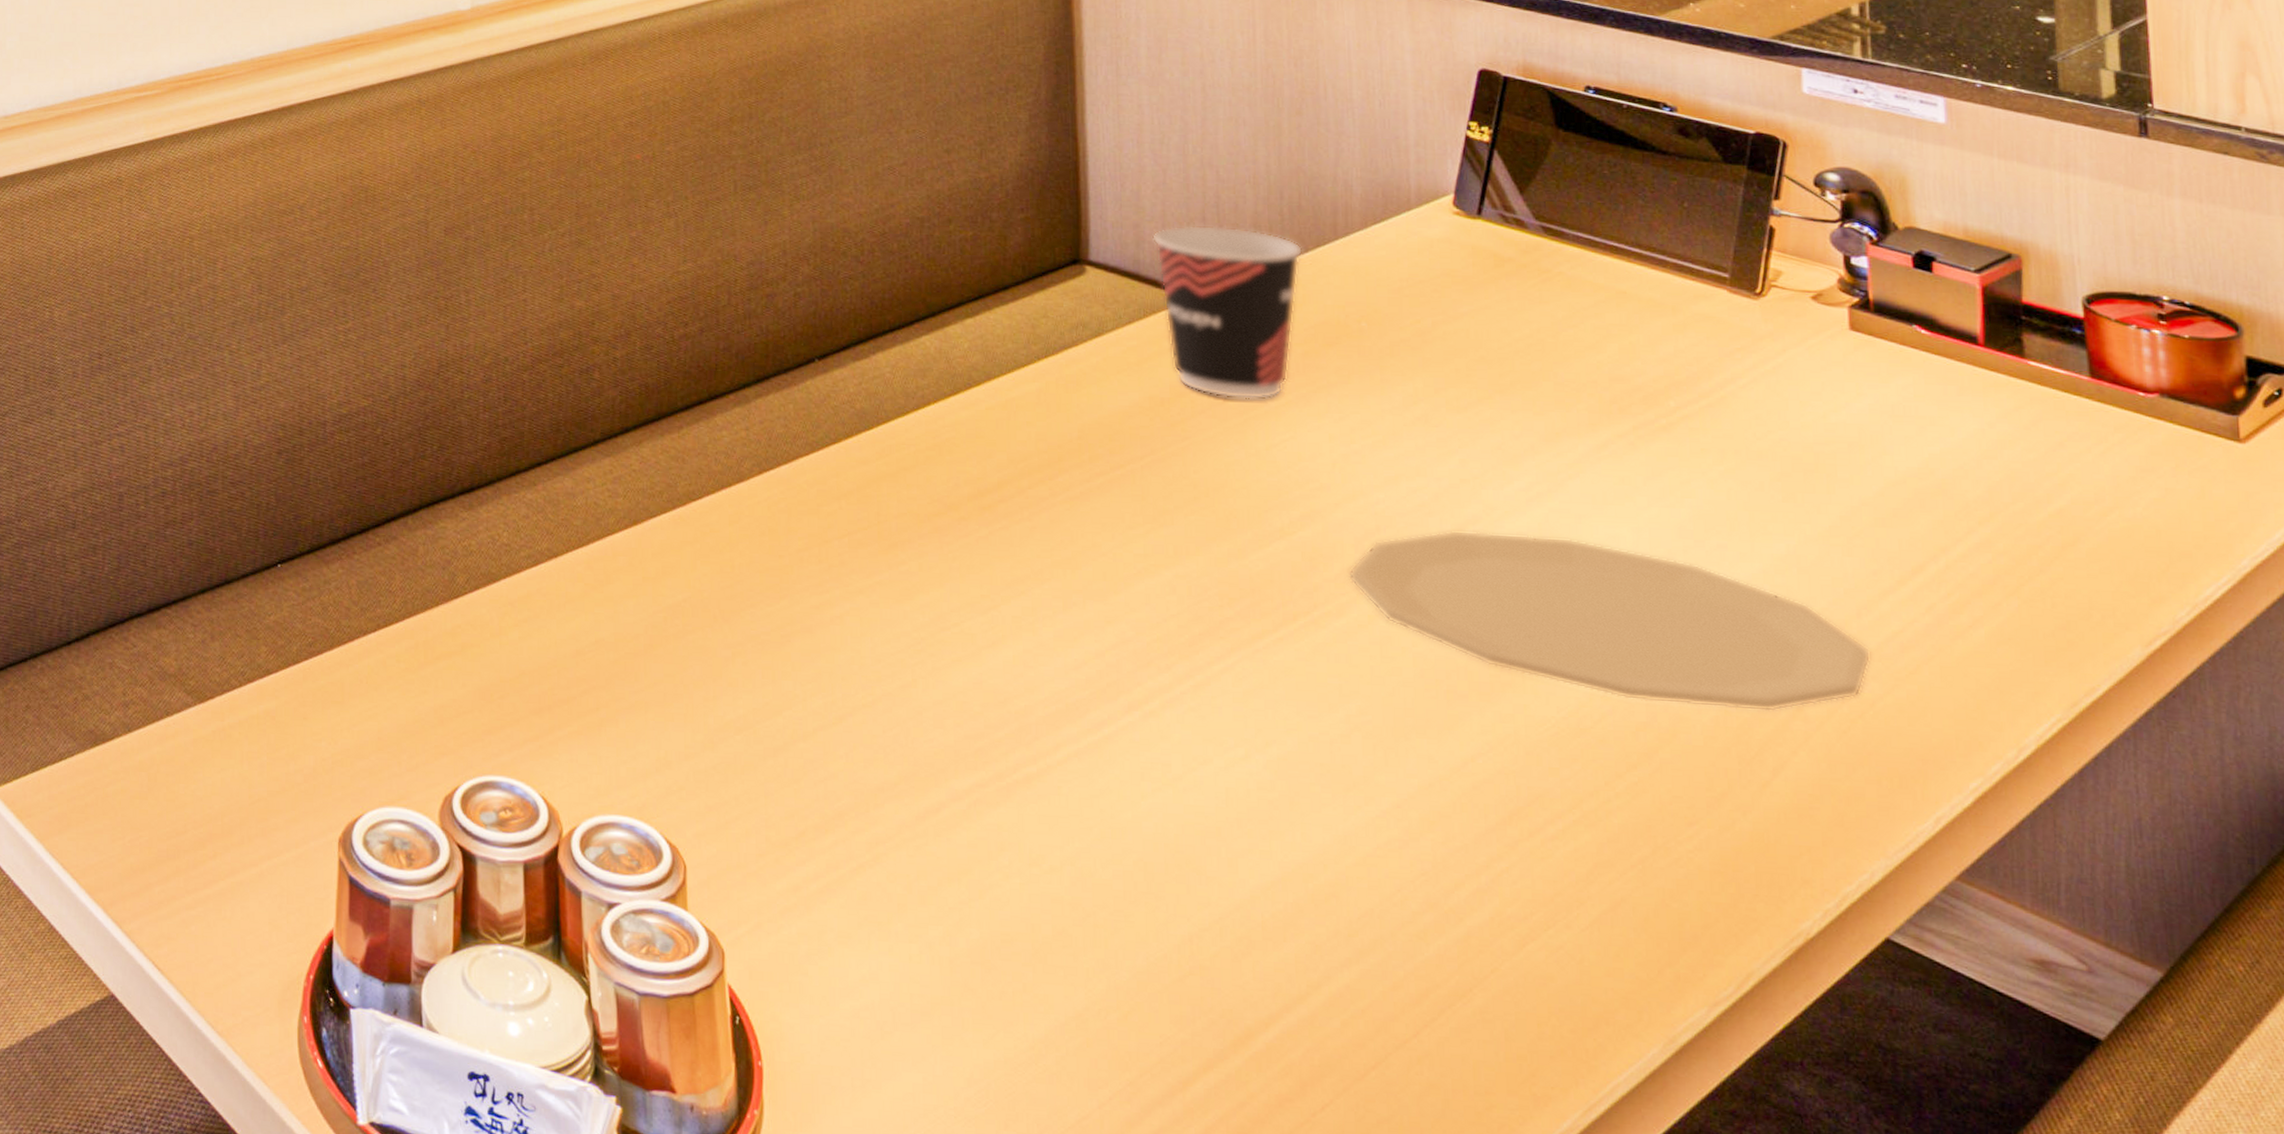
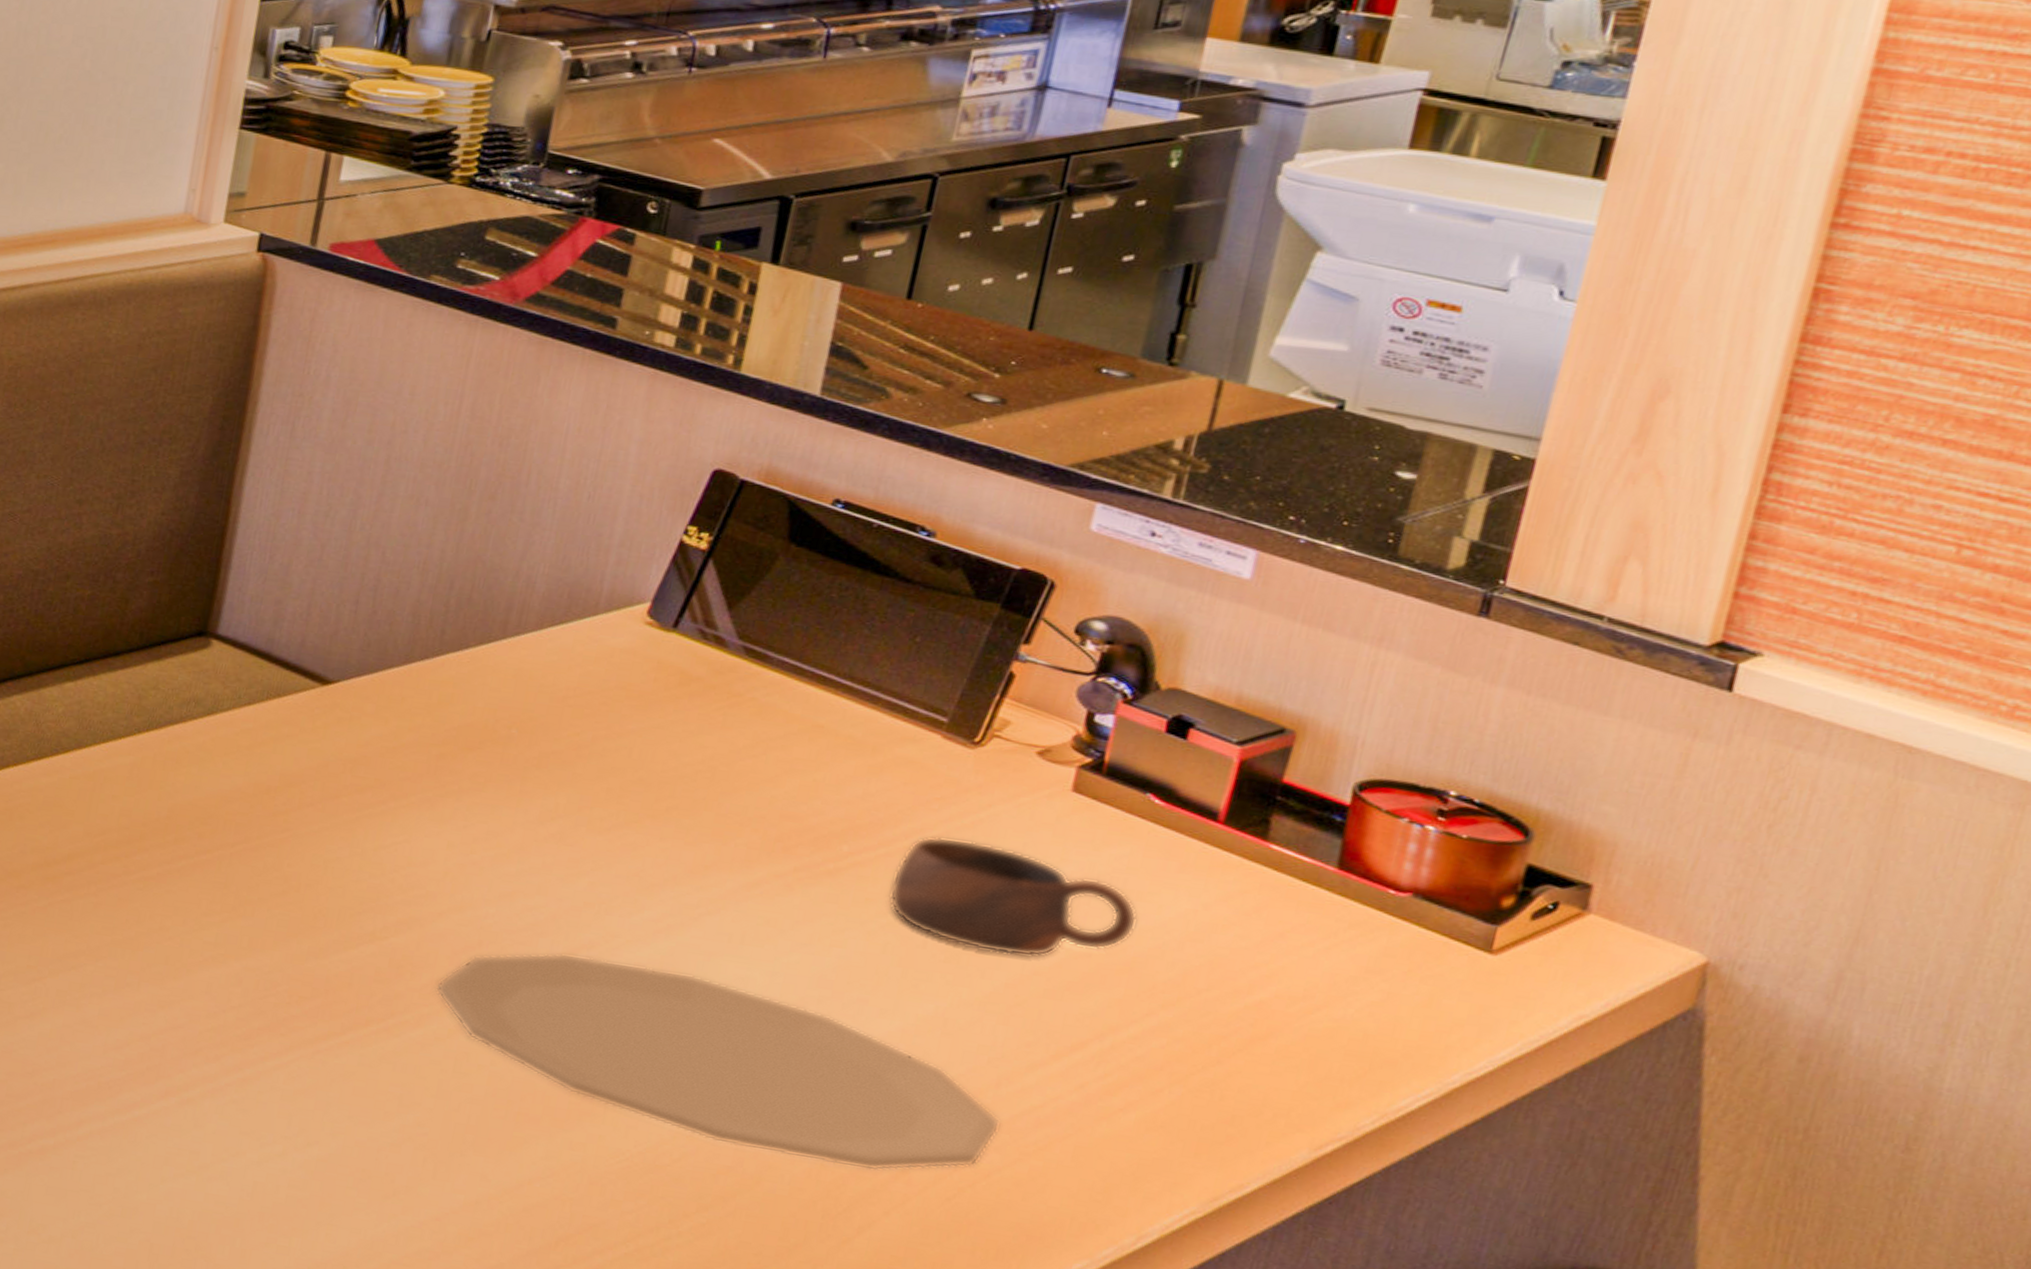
cup: present [1152,225,1303,400] -> none [287,606,464,799]
cup: none [1719,384,1937,489] -> present [888,836,1138,957]

